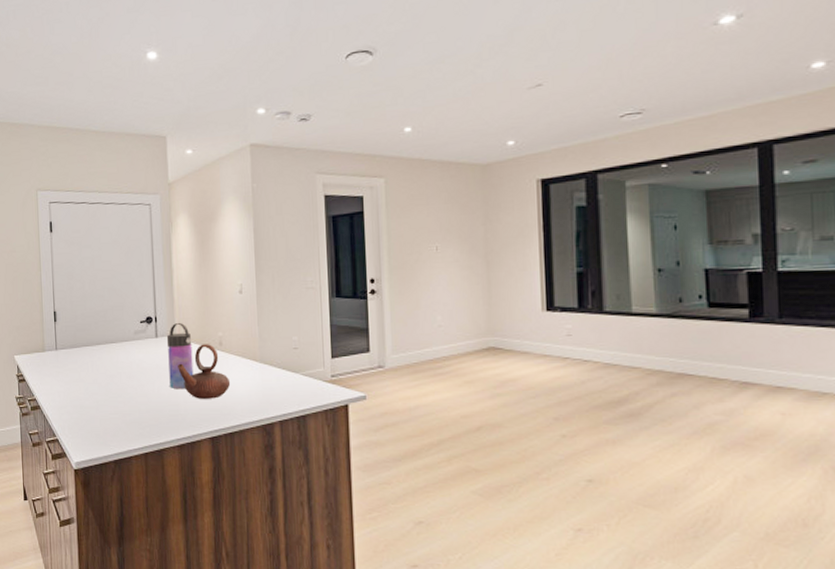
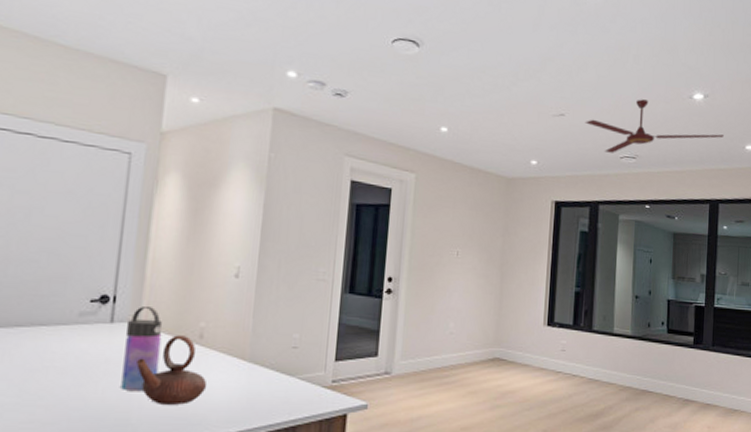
ceiling fan: none [569,42,773,114] -> present [585,99,724,153]

